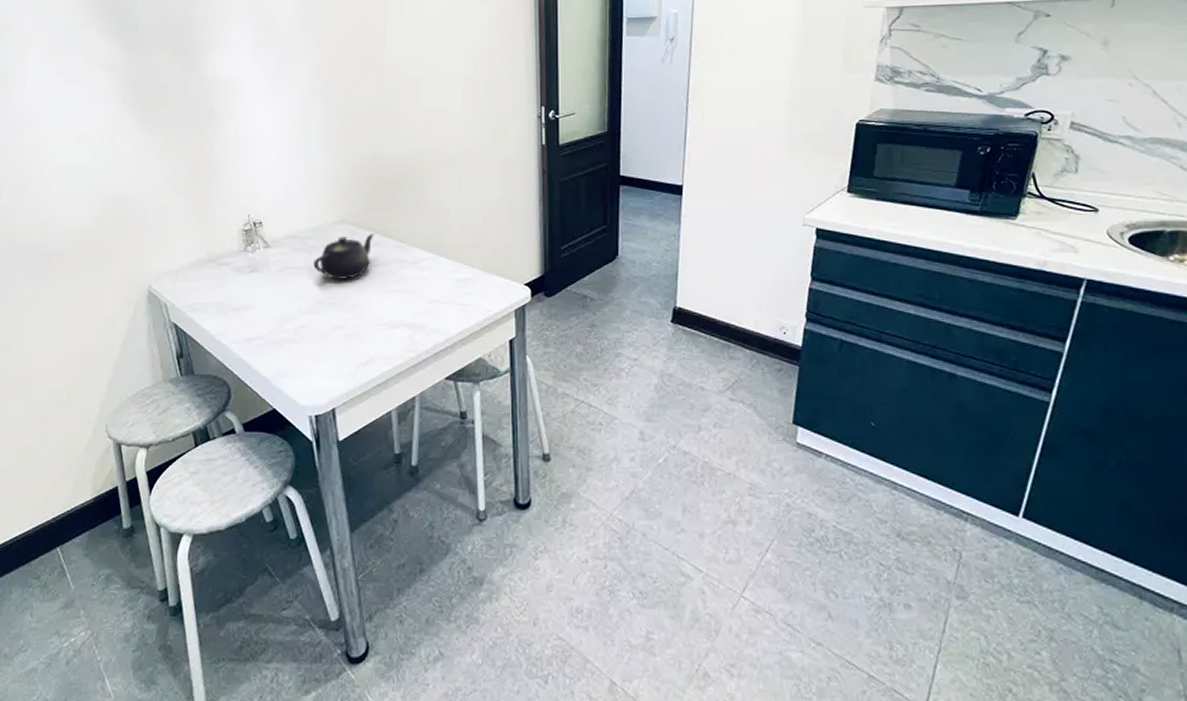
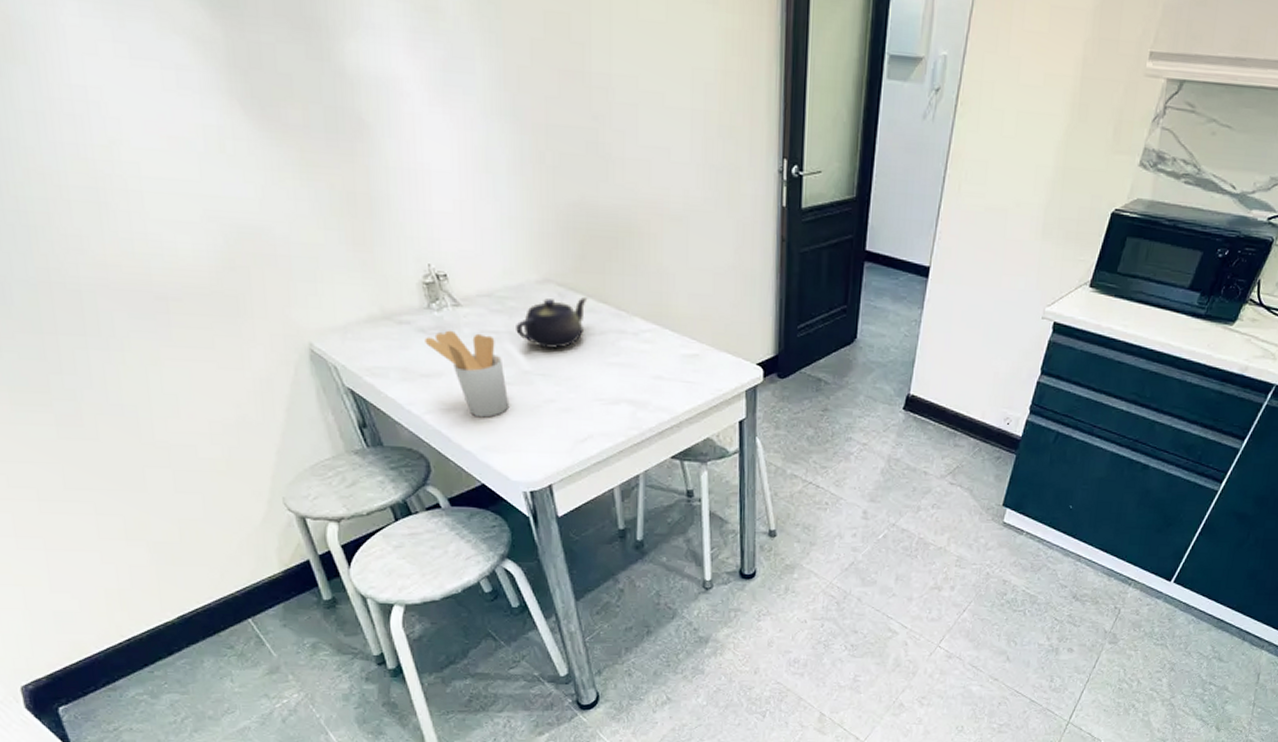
utensil holder: none [239,268,303,345] -> present [425,330,510,418]

